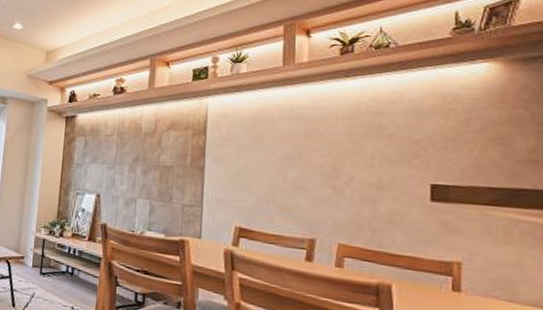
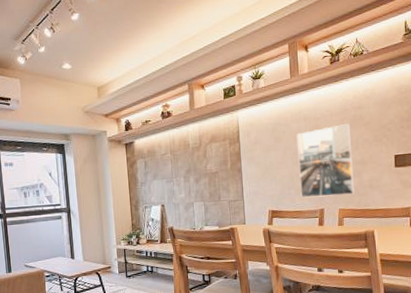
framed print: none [282,132,366,228] -> present [296,124,355,198]

